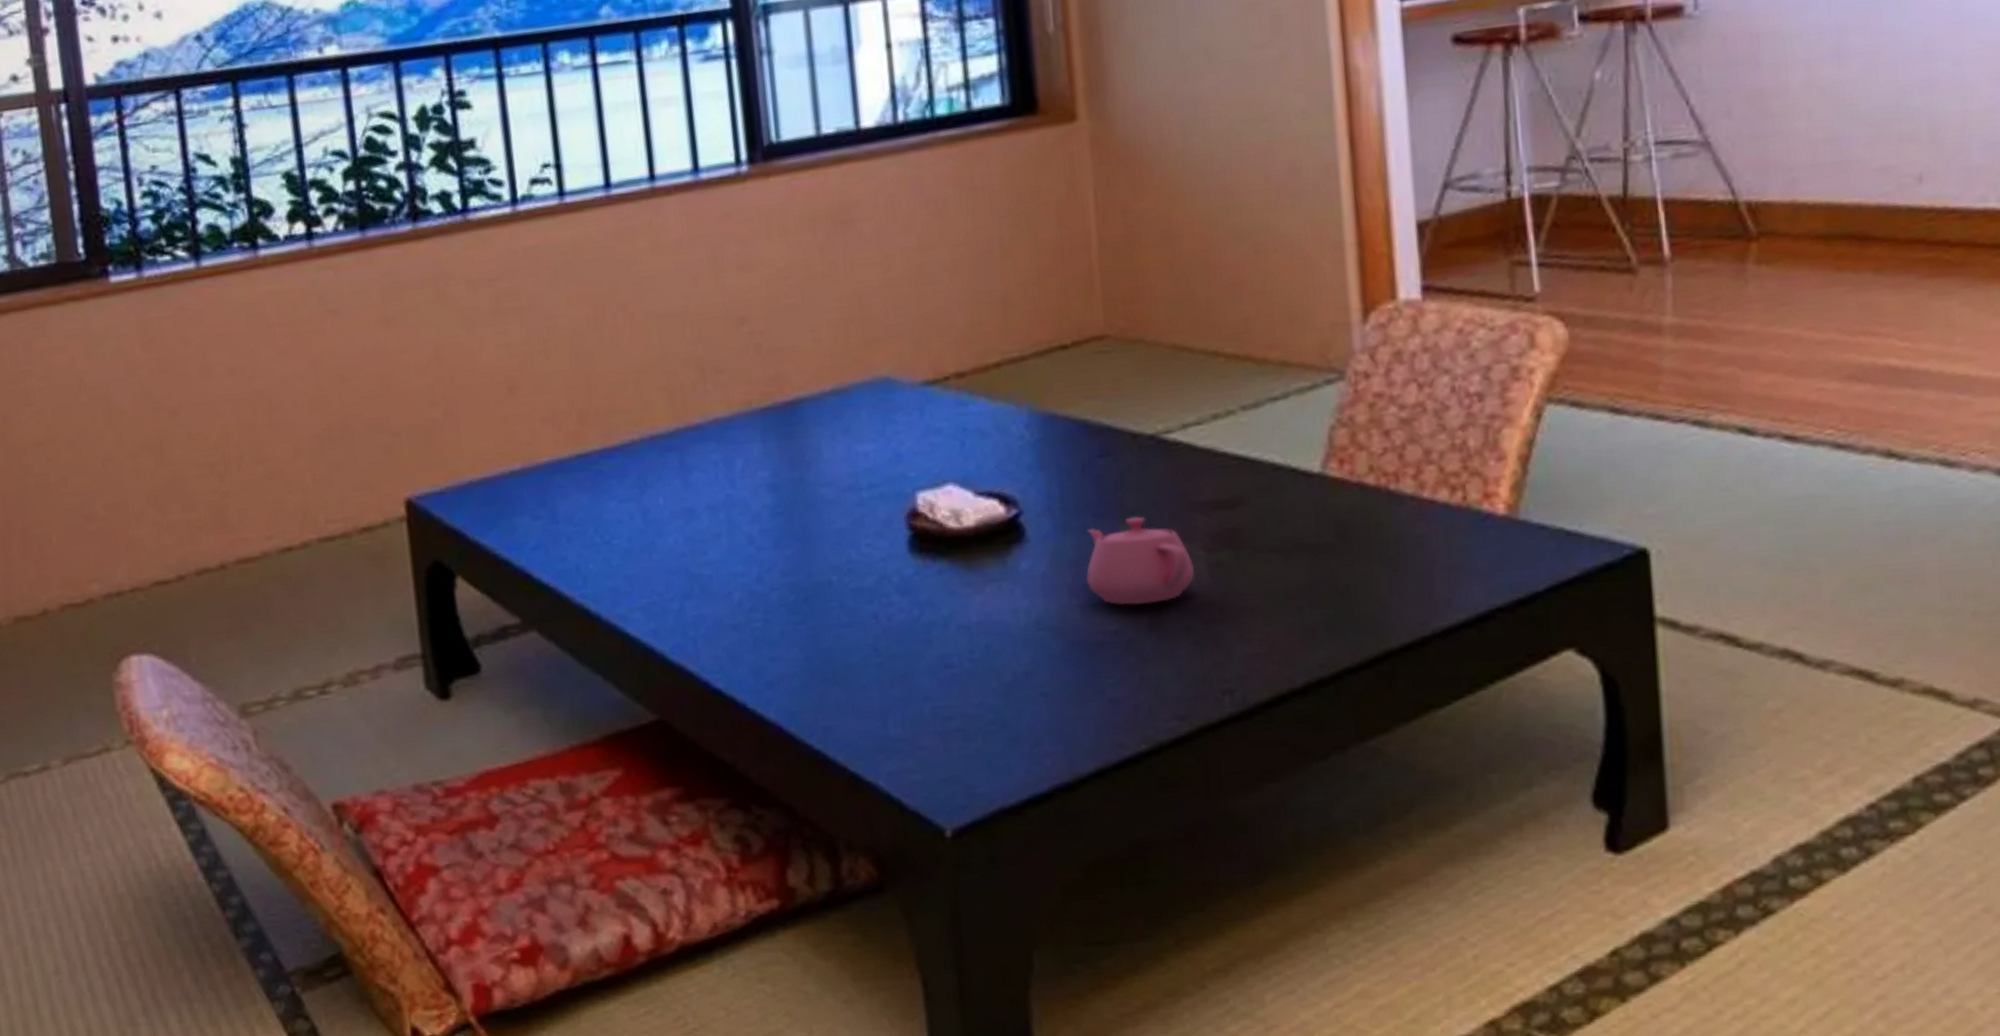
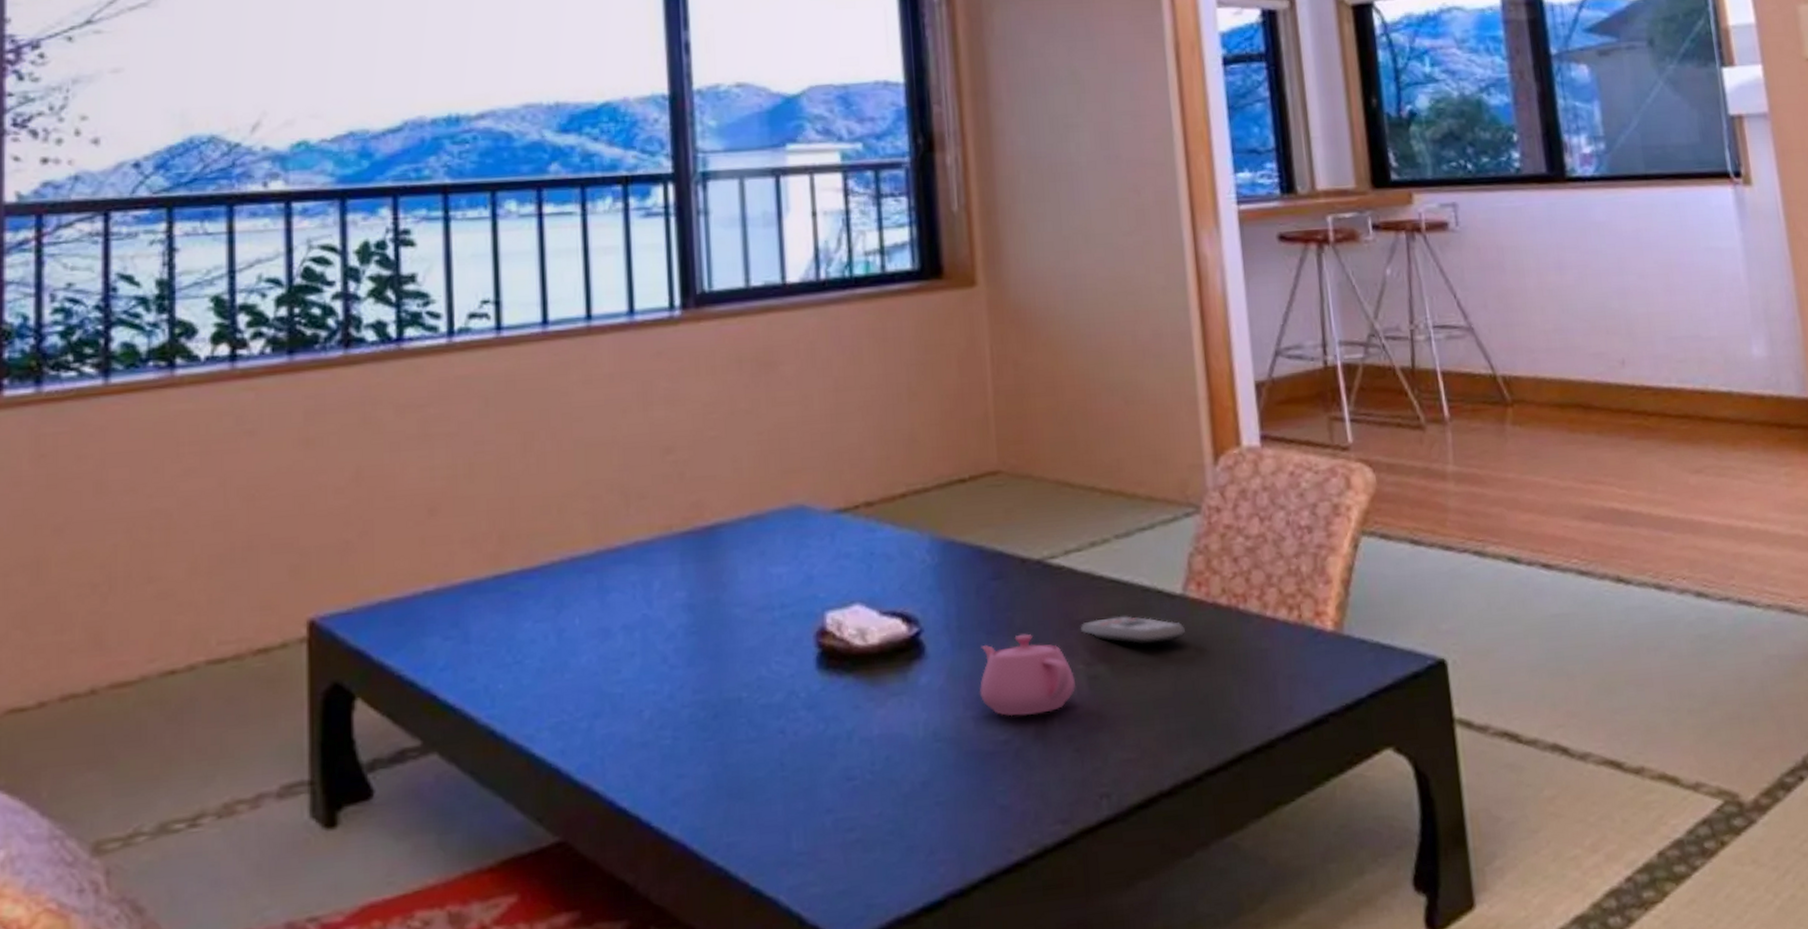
remote control: none [1201,497,1324,529] -> present [1081,616,1185,645]

